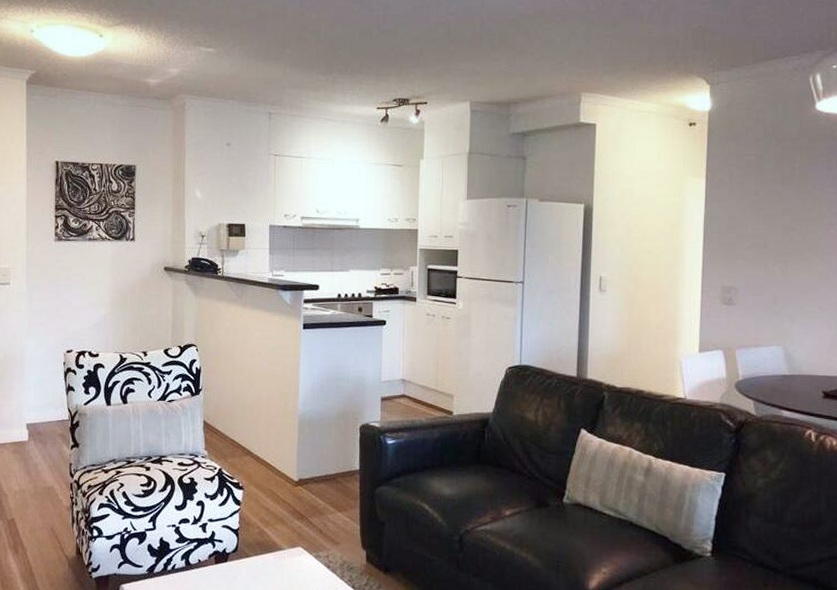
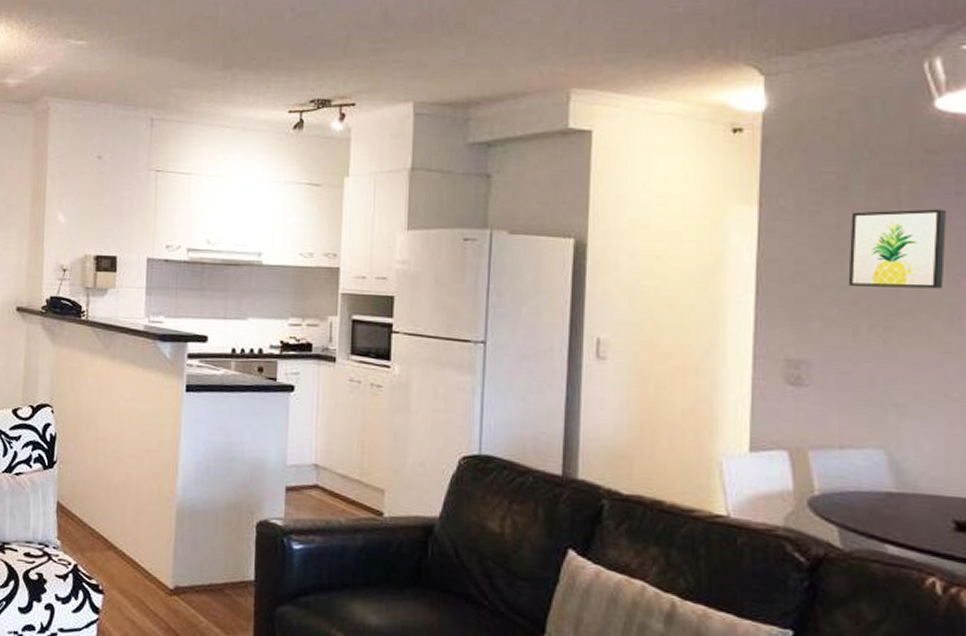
wall art: none [761,179,821,235] -> present [848,209,946,289]

